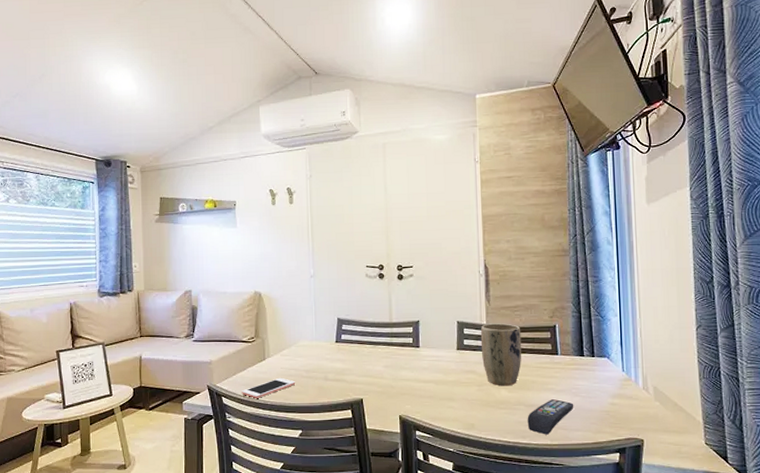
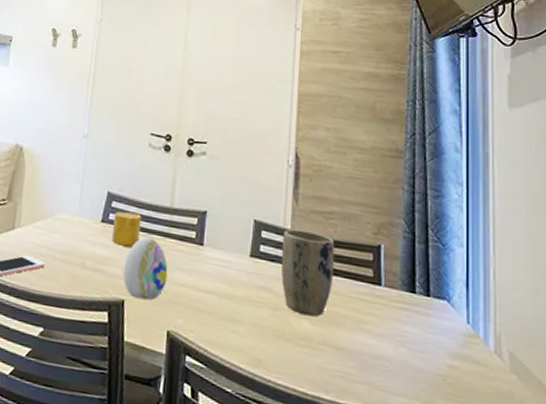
cup: none [346,331,368,358] -> present [112,211,141,247]
decorative egg: none [358,348,394,396] -> present [122,237,168,300]
remote control: present [527,399,574,435] -> none [333,345,398,394]

